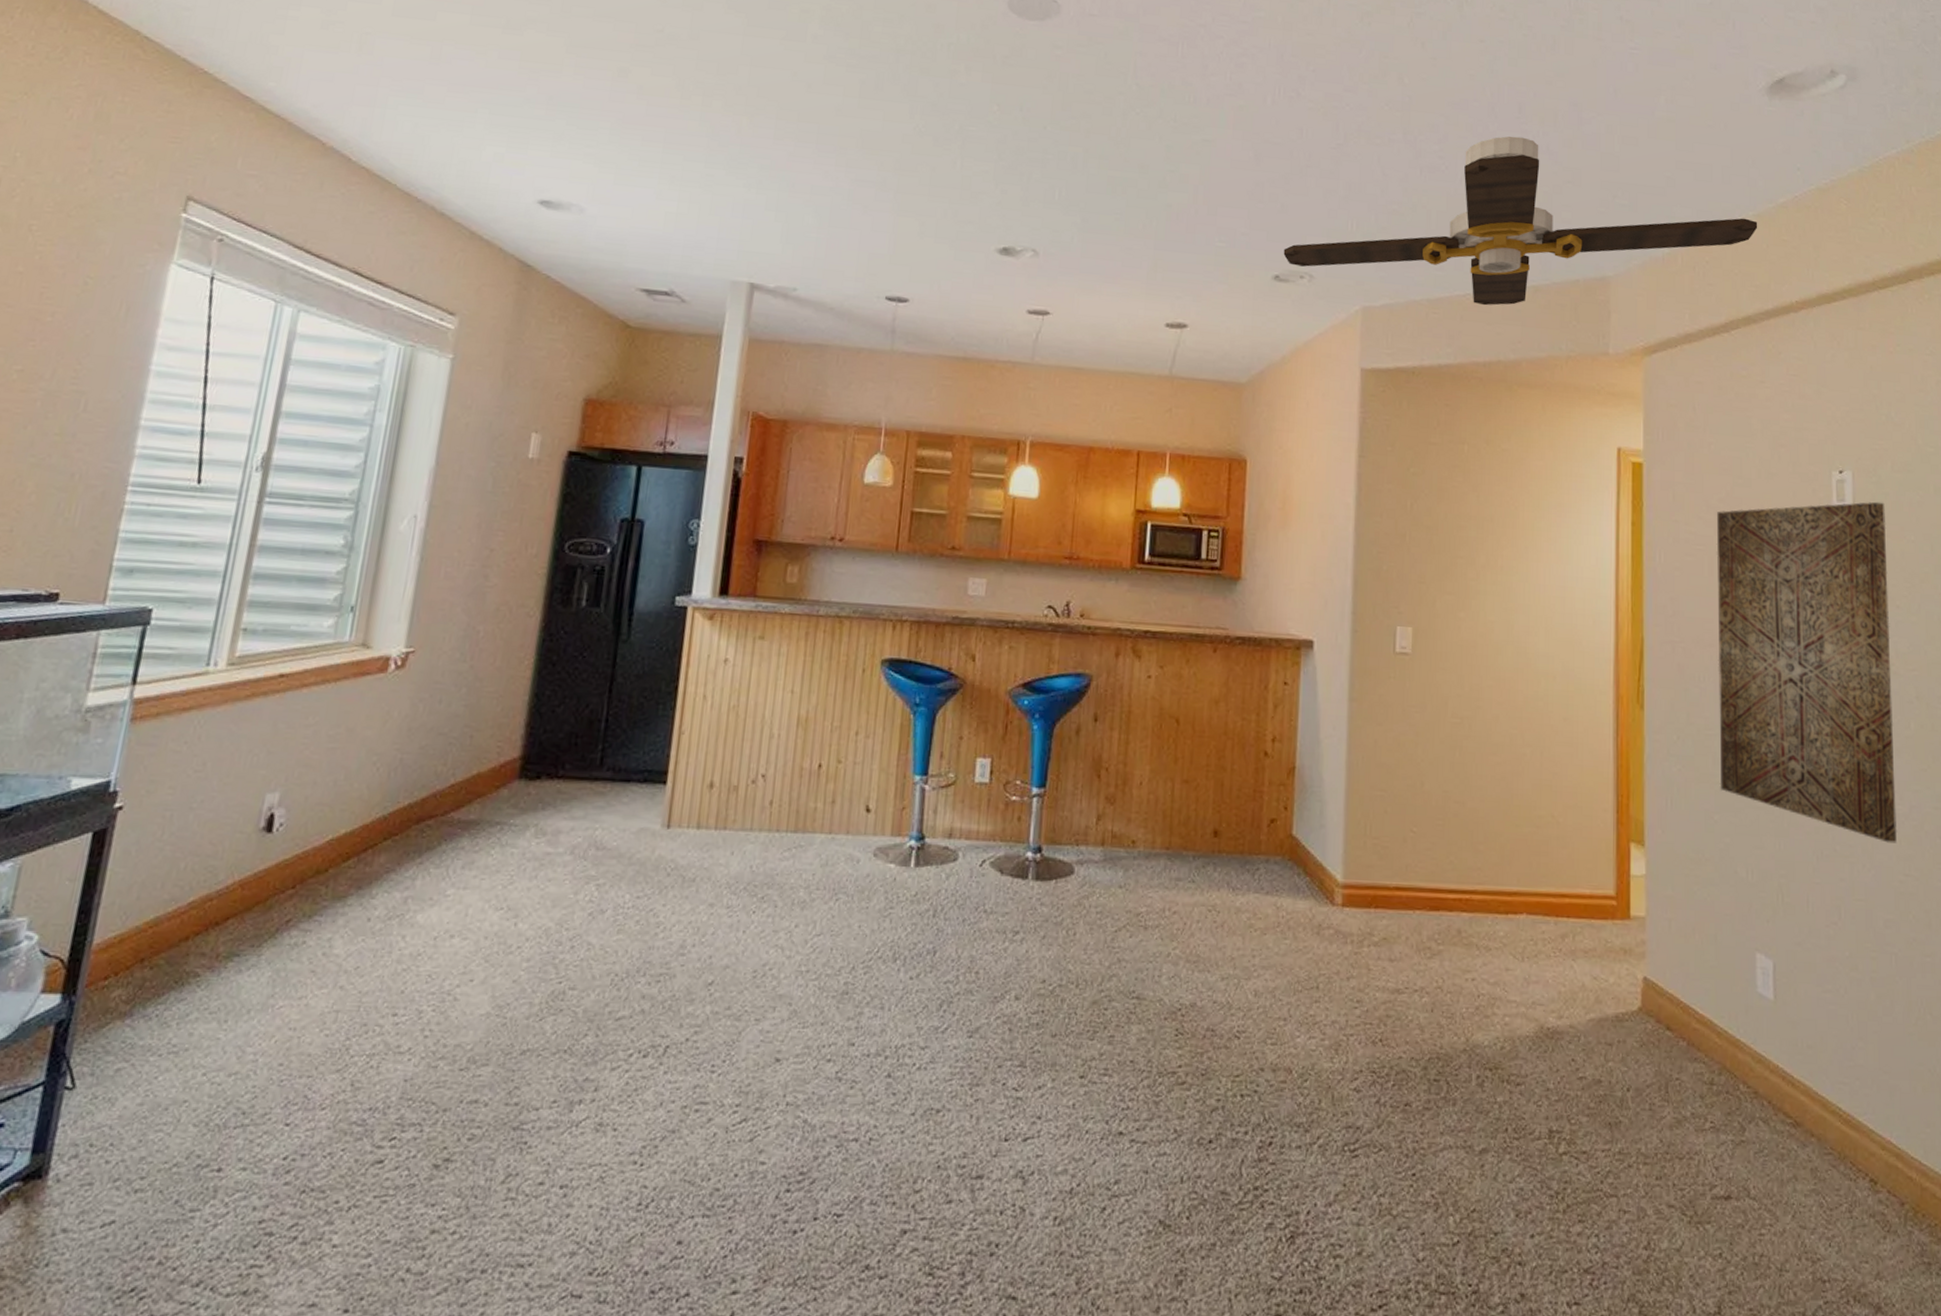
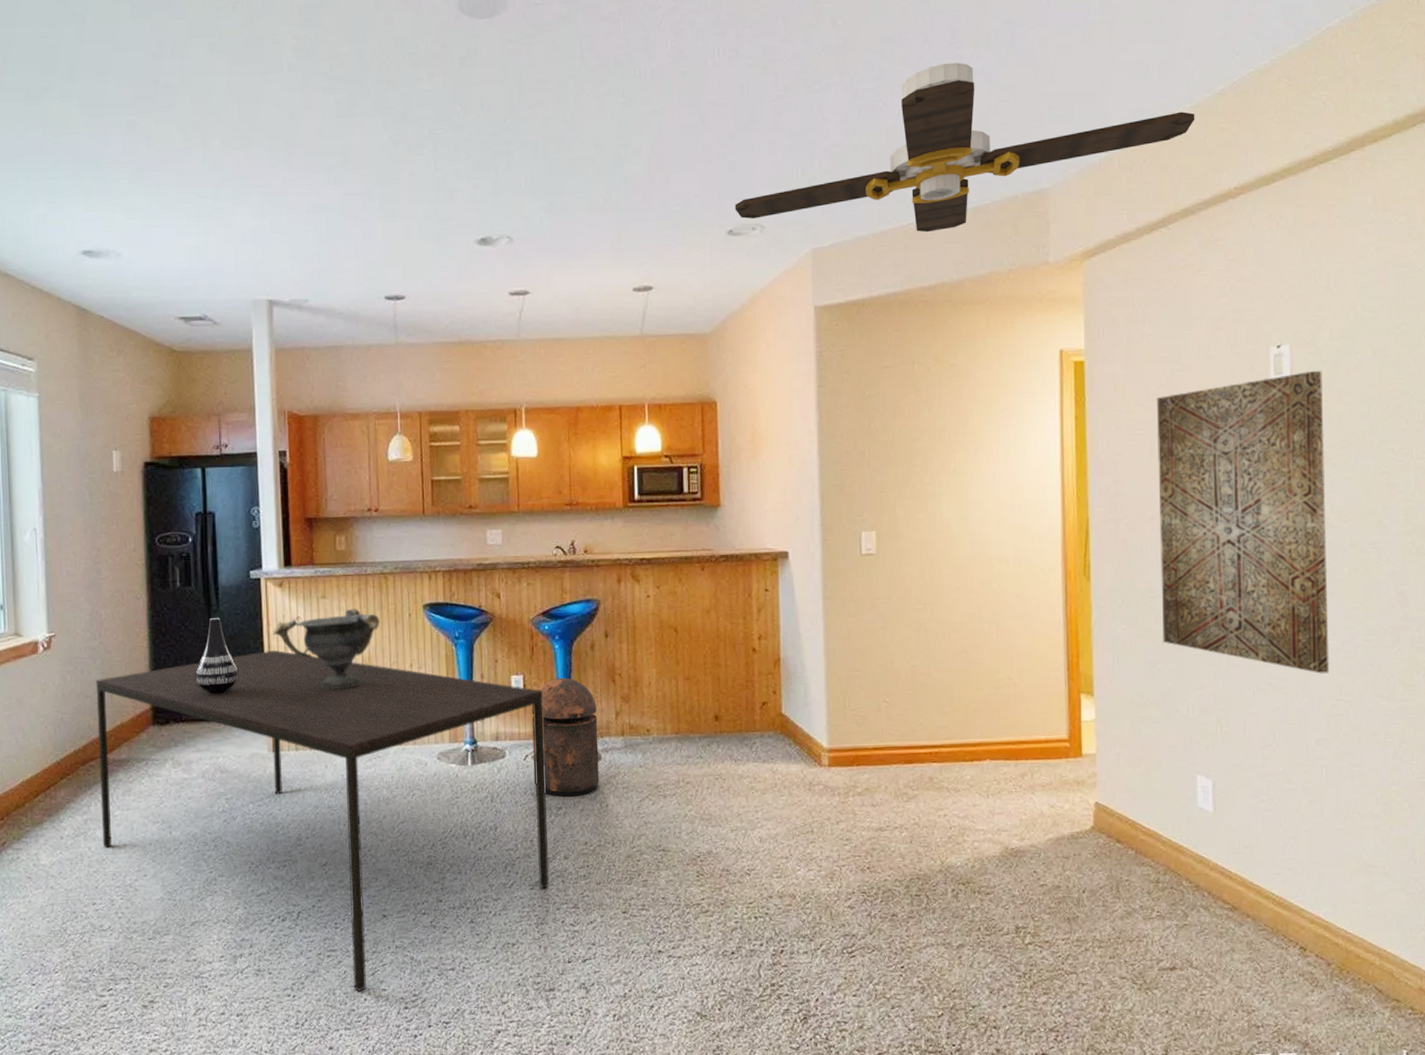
dining table: none [421,697,1012,1163] -> present [95,650,550,991]
vase: none [584,650,641,748] -> present [195,618,239,695]
decorative bowl: none [692,655,827,755] -> present [273,608,380,689]
trash can: none [988,766,1076,919] -> present [531,677,599,797]

